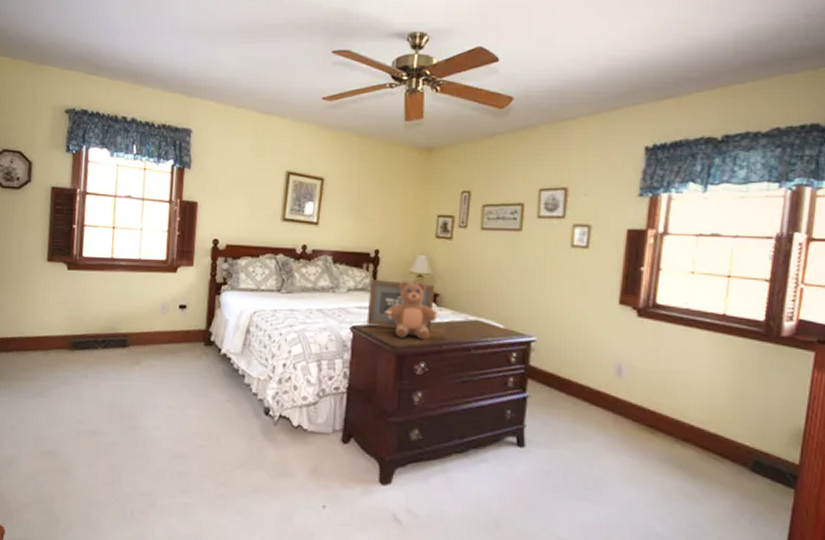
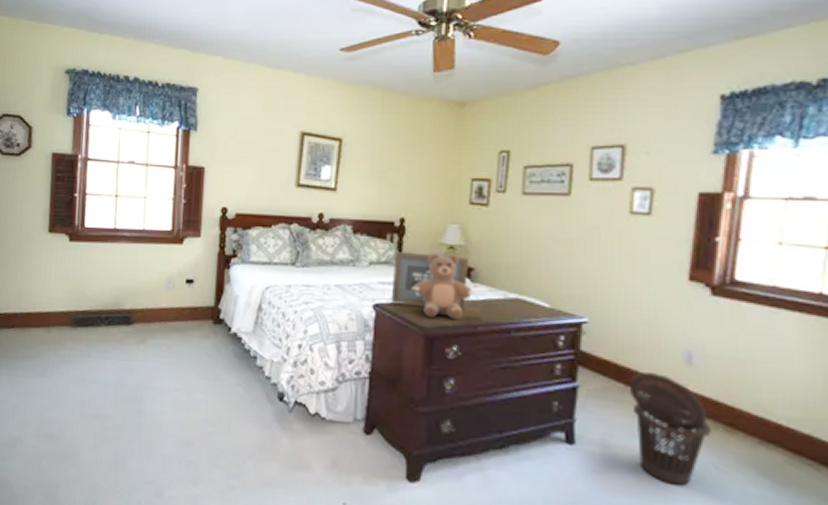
laundry basket: none [571,382,637,480] -> present [630,371,711,485]

